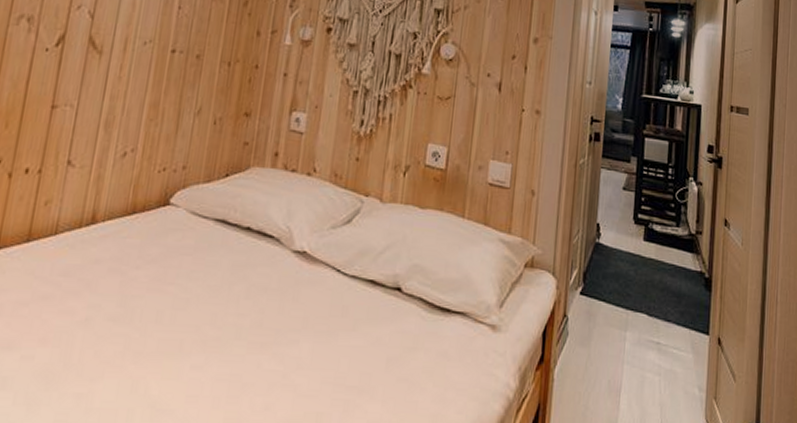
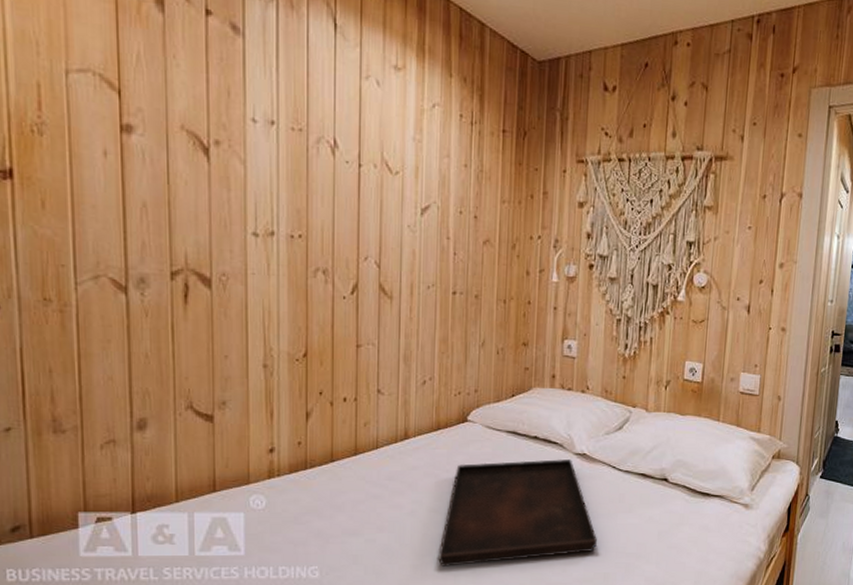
serving tray: none [109,257,312,397] -> present [438,459,597,567]

